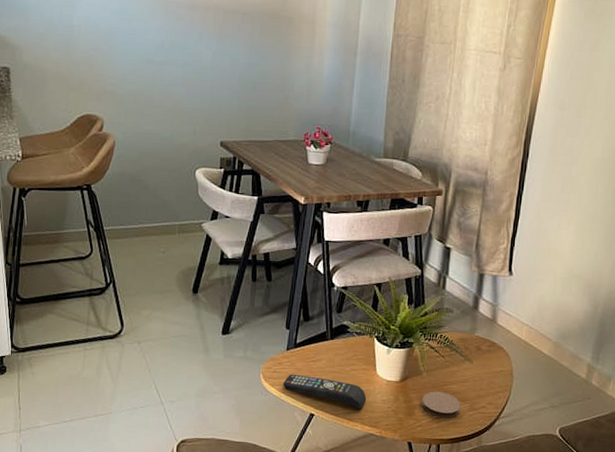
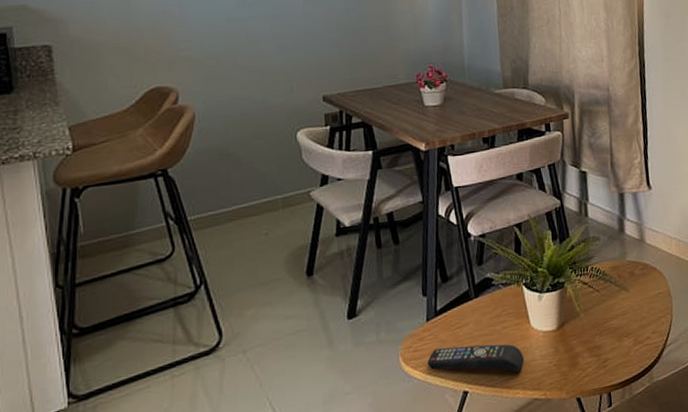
coaster: present [422,391,461,418] -> none [584,330,626,361]

